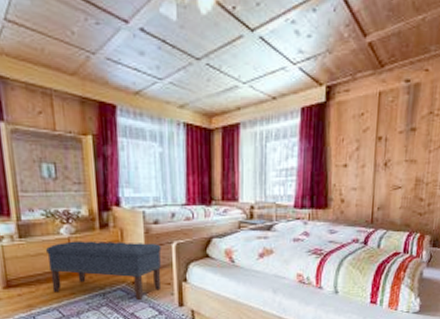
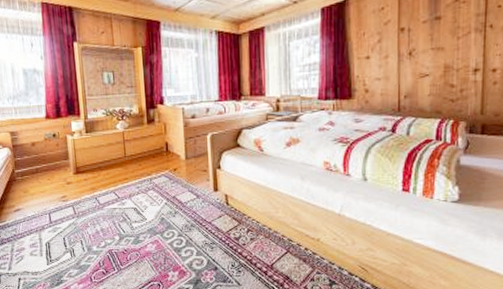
bench: present [46,241,162,301] -> none [106,134,199,186]

